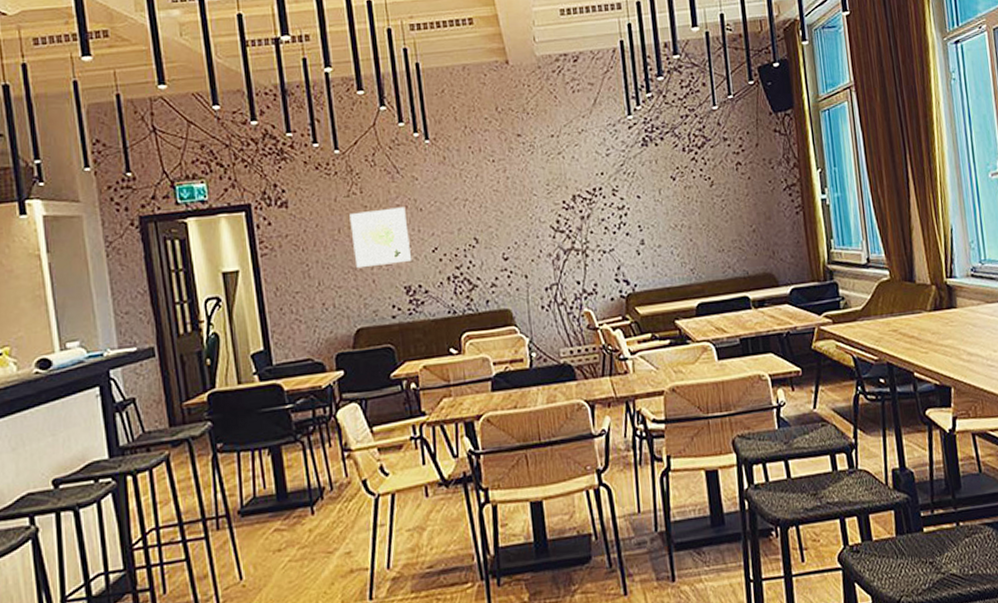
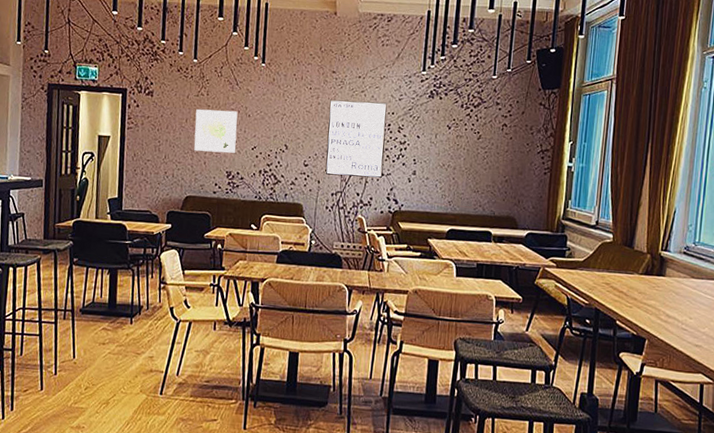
wall art: none [521,161,604,266] -> present [325,99,387,179]

